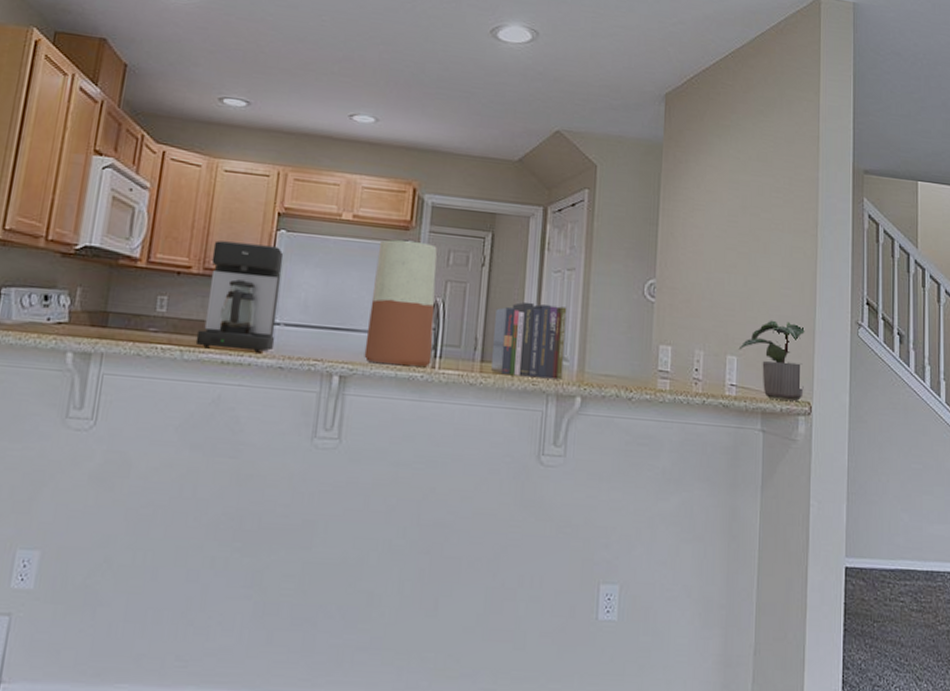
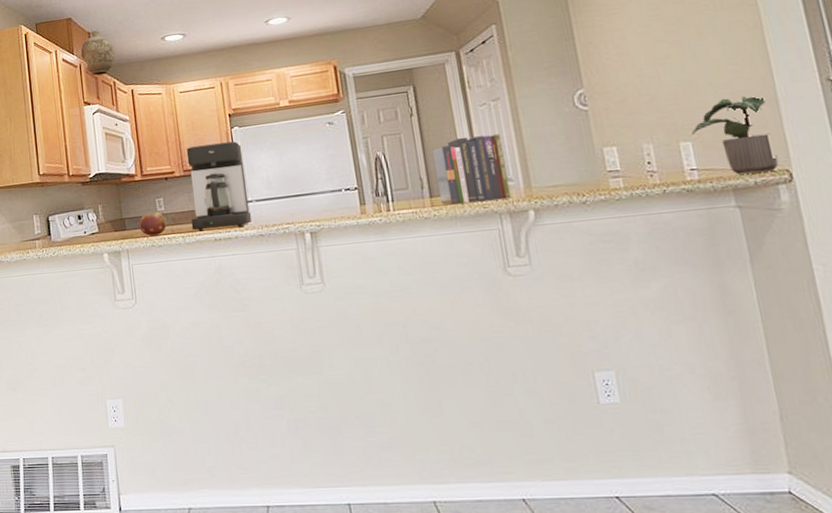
decorative vase: none [104,64,155,123] -> present [79,30,116,76]
fruit: none [126,311,165,343] -> present [139,212,167,237]
vase: present [364,239,438,368] -> none [317,108,386,216]

